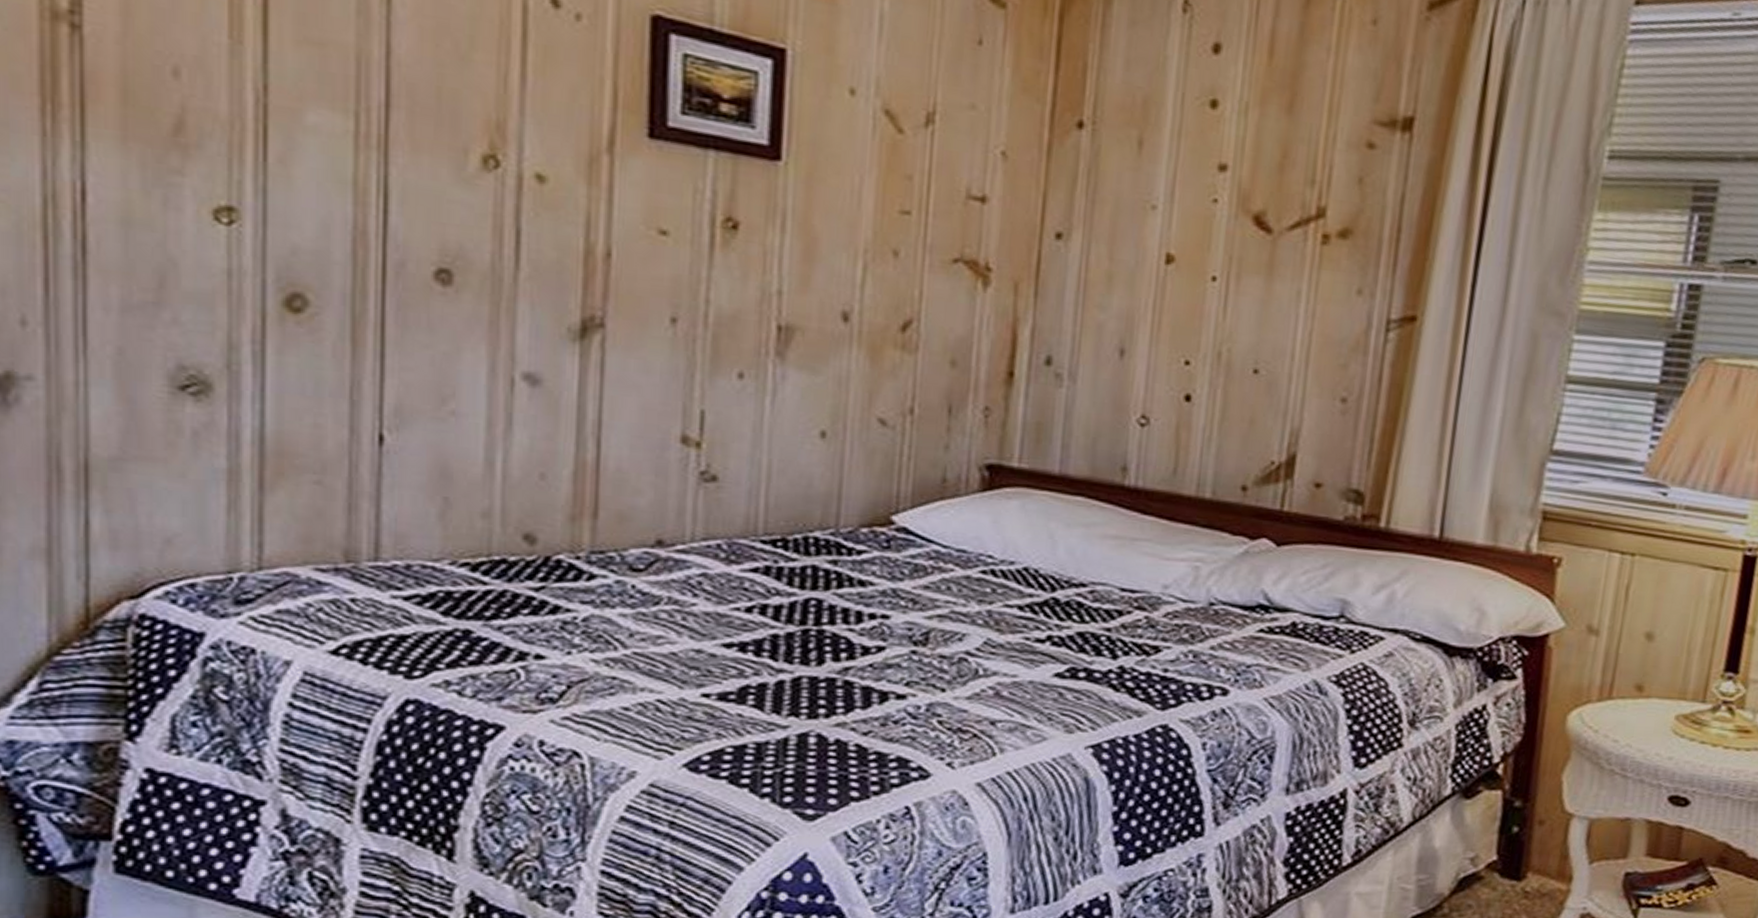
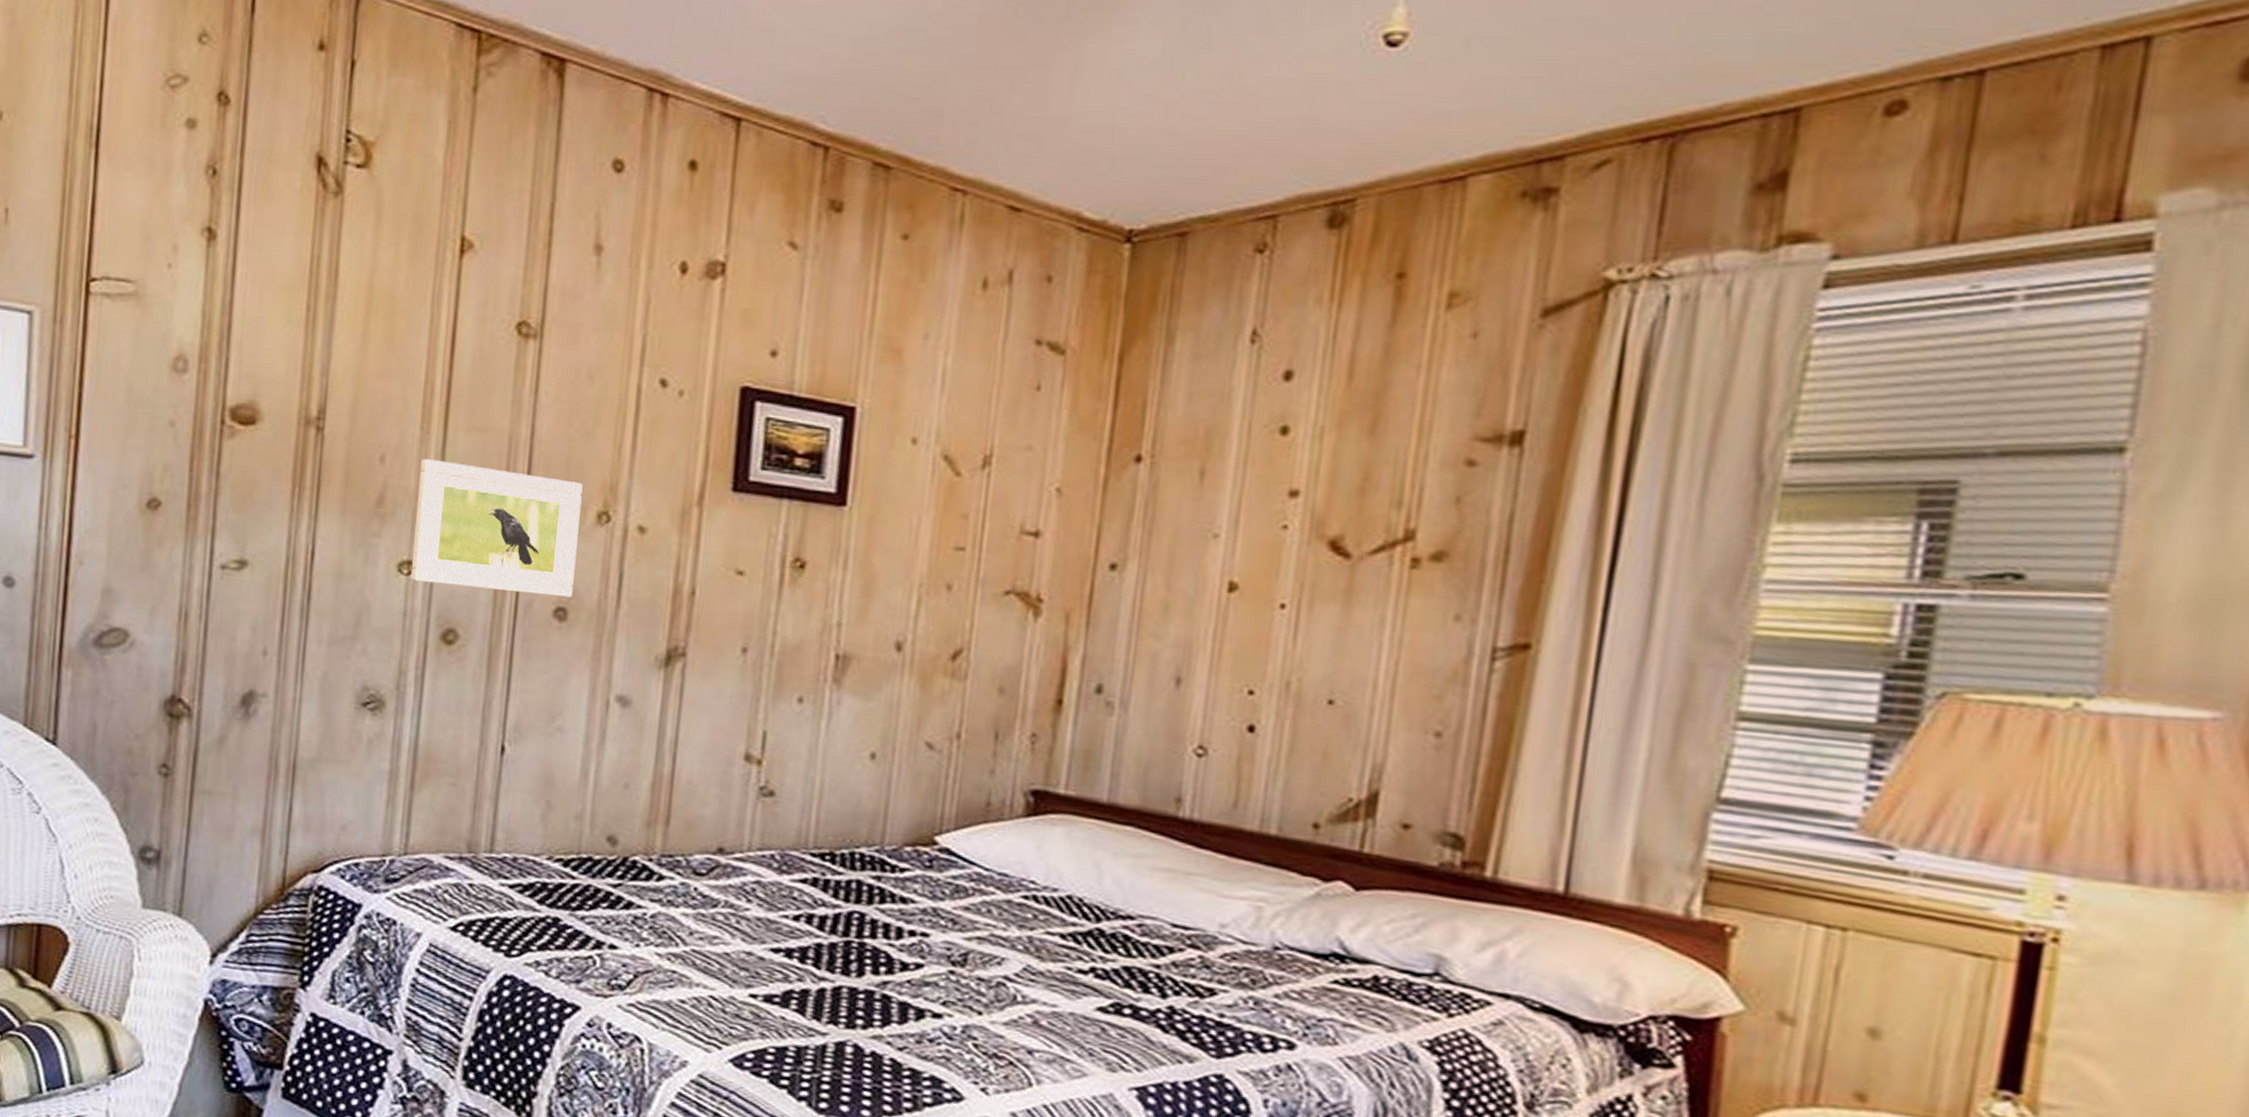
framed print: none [233,76,461,257] -> present [411,459,583,598]

